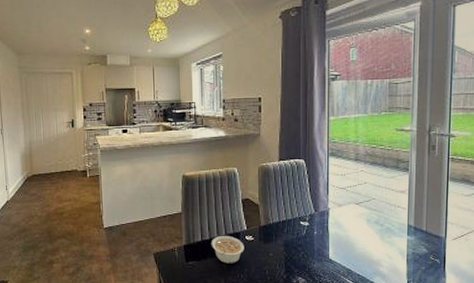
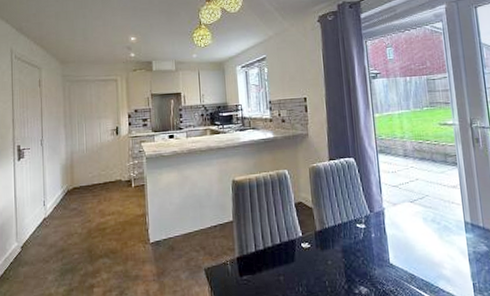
legume: present [211,235,244,264] -> none [265,243,301,276]

